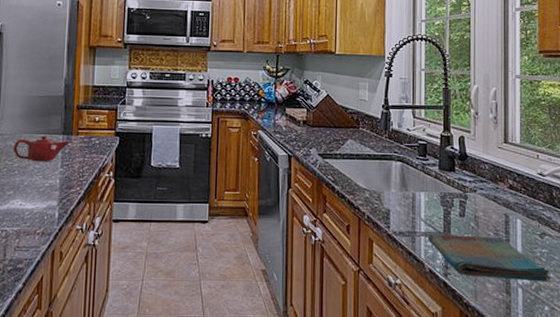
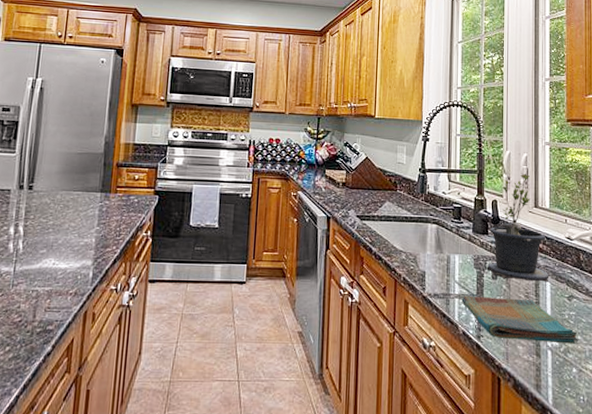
teapot: present [13,136,70,162] -> none [48,193,108,220]
potted plant: none [453,108,536,219] -> present [486,173,564,282]

